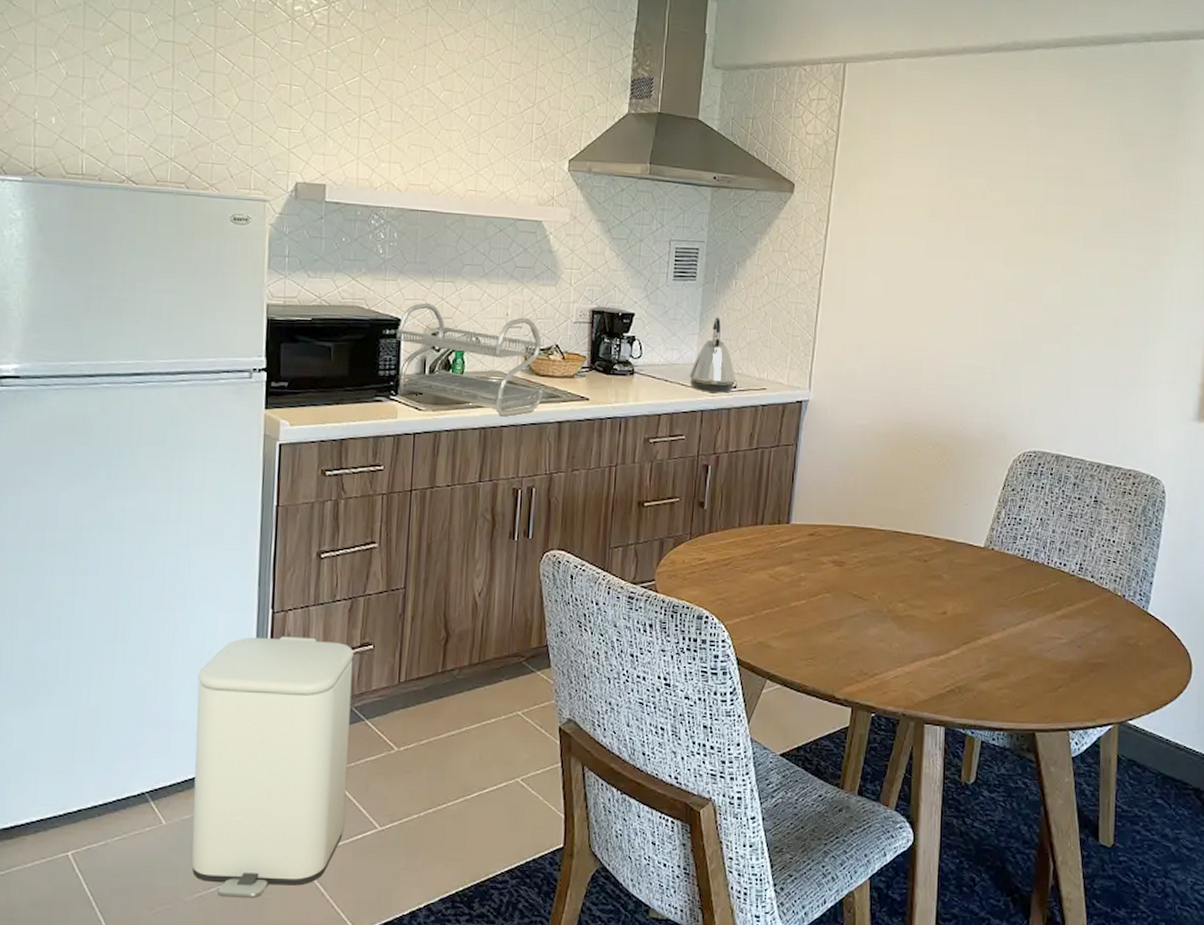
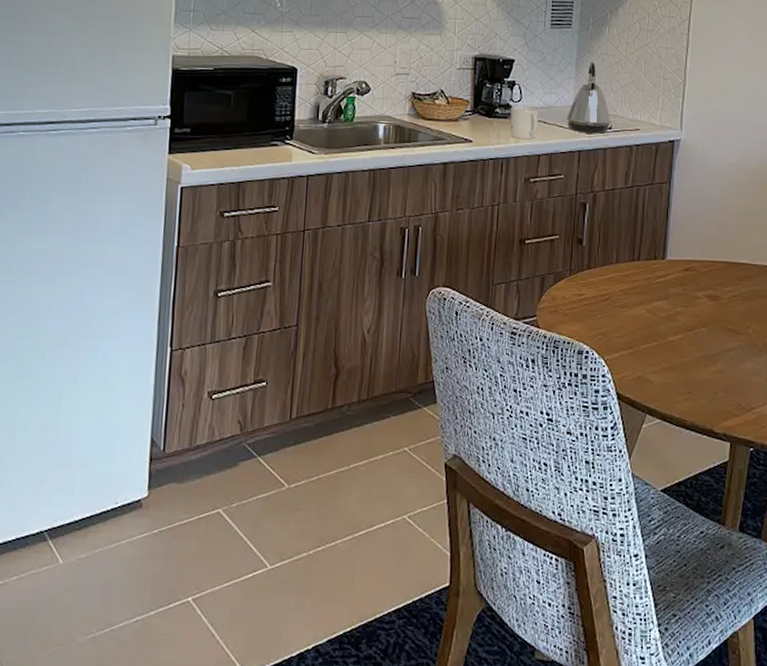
pedal bin: present [191,636,354,898] -> none [86,374,248,639]
dish rack: present [395,303,543,417] -> none [291,53,429,159]
mug: none [629,363,661,398] -> present [510,106,540,140]

